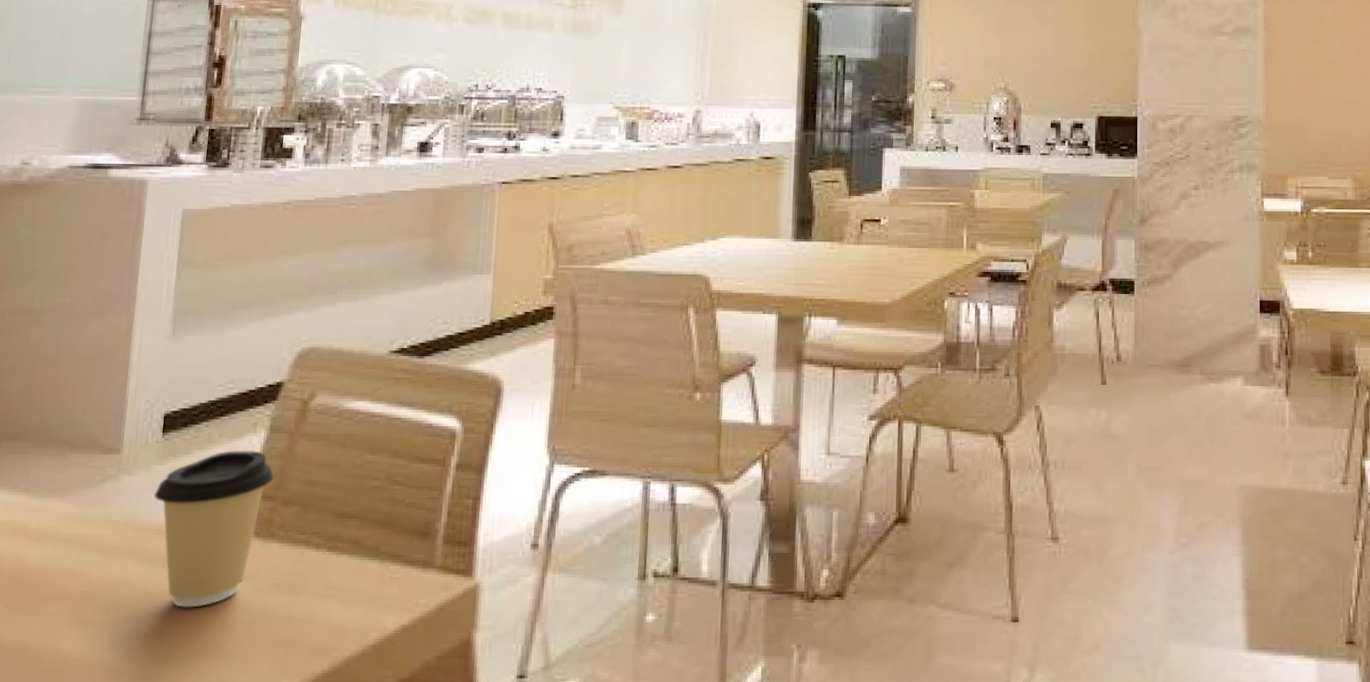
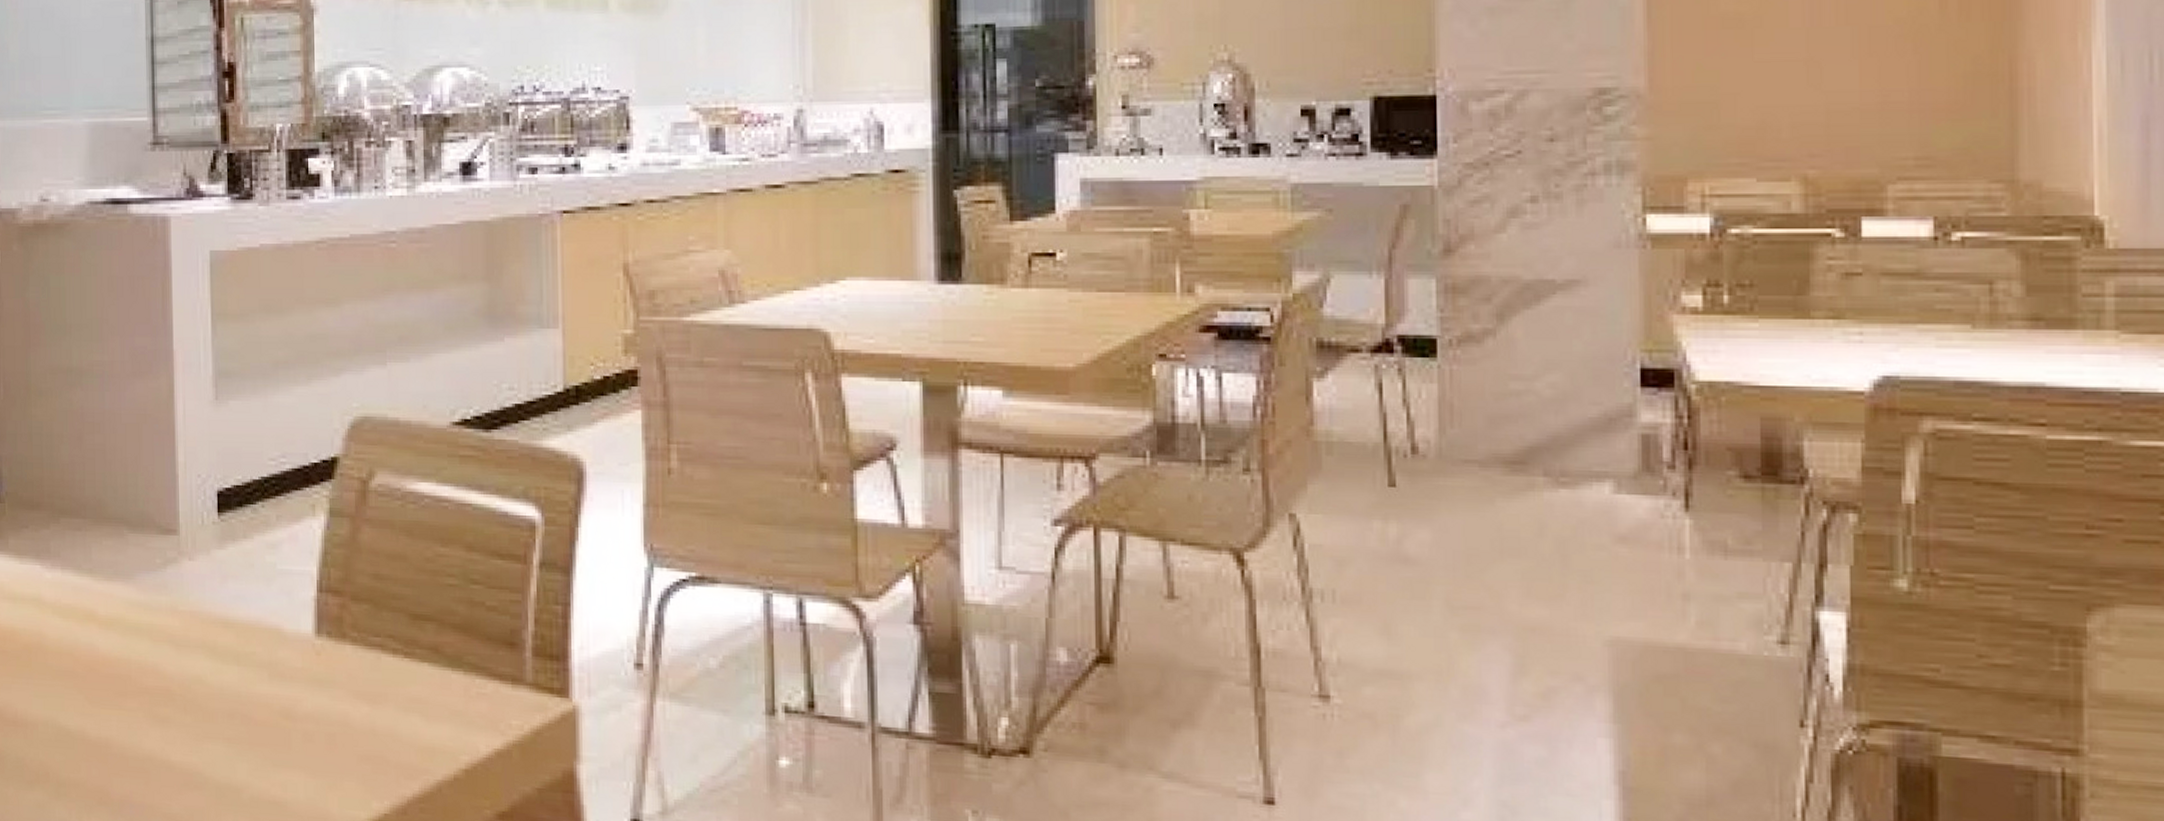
coffee cup: present [154,450,275,608] -> none [217,535,341,713]

